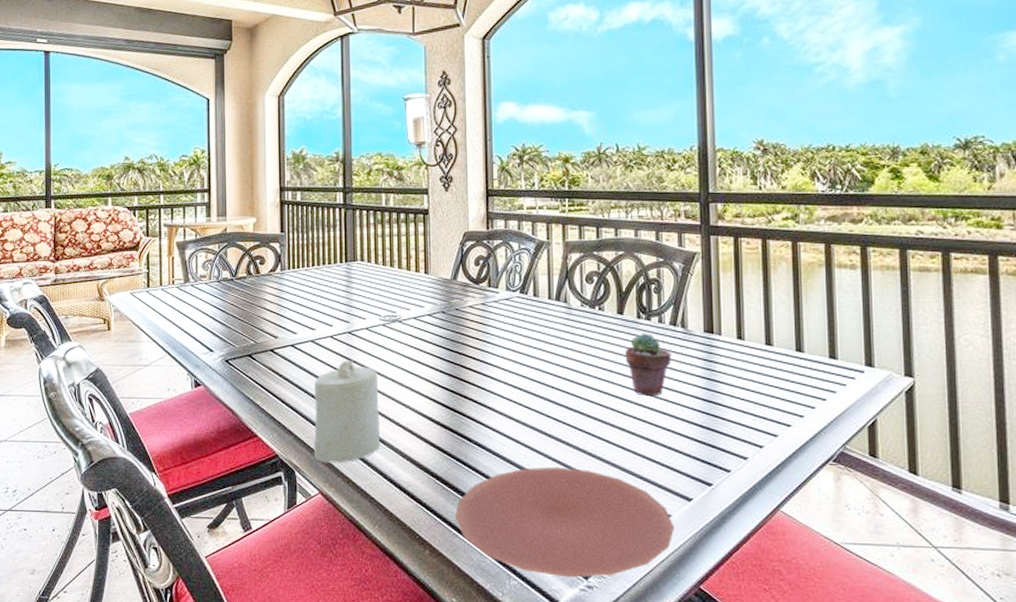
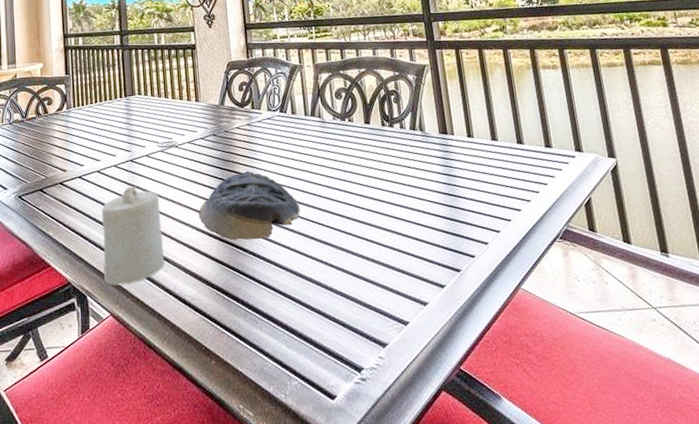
decorative bowl: none [421,355,535,430] -> present [198,171,301,241]
plate: present [455,466,675,578] -> none [237,267,433,373]
potted succulent: present [625,333,672,395] -> none [374,138,415,195]

